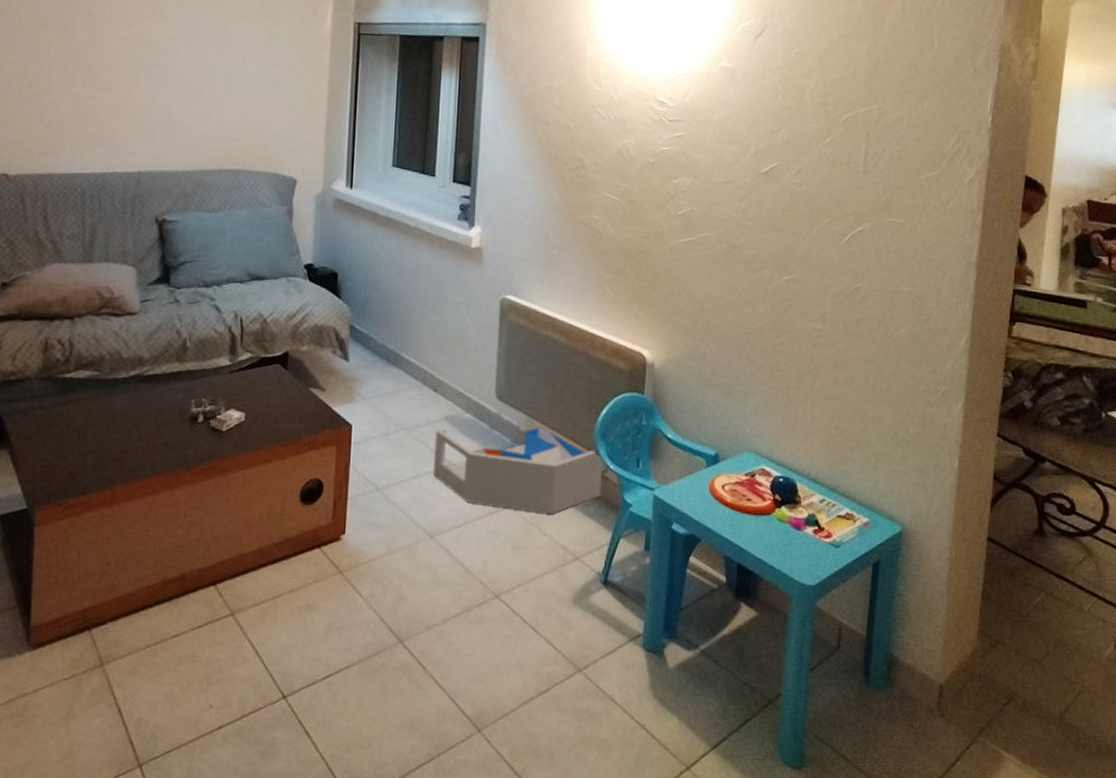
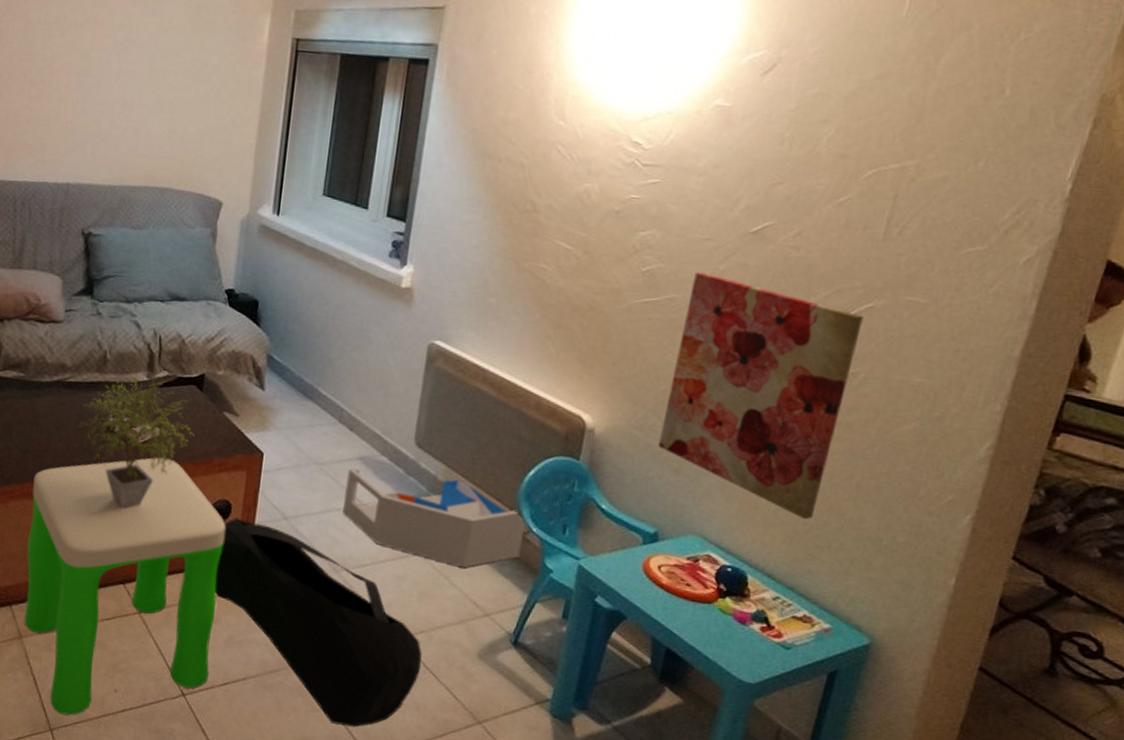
stool: none [105,443,319,745] -> present [24,457,226,716]
potted plant: none [158,361,282,504] -> present [78,376,195,509]
bag: none [310,496,521,699] -> present [214,518,422,727]
wall art: none [709,211,858,425] -> present [658,272,864,520]

